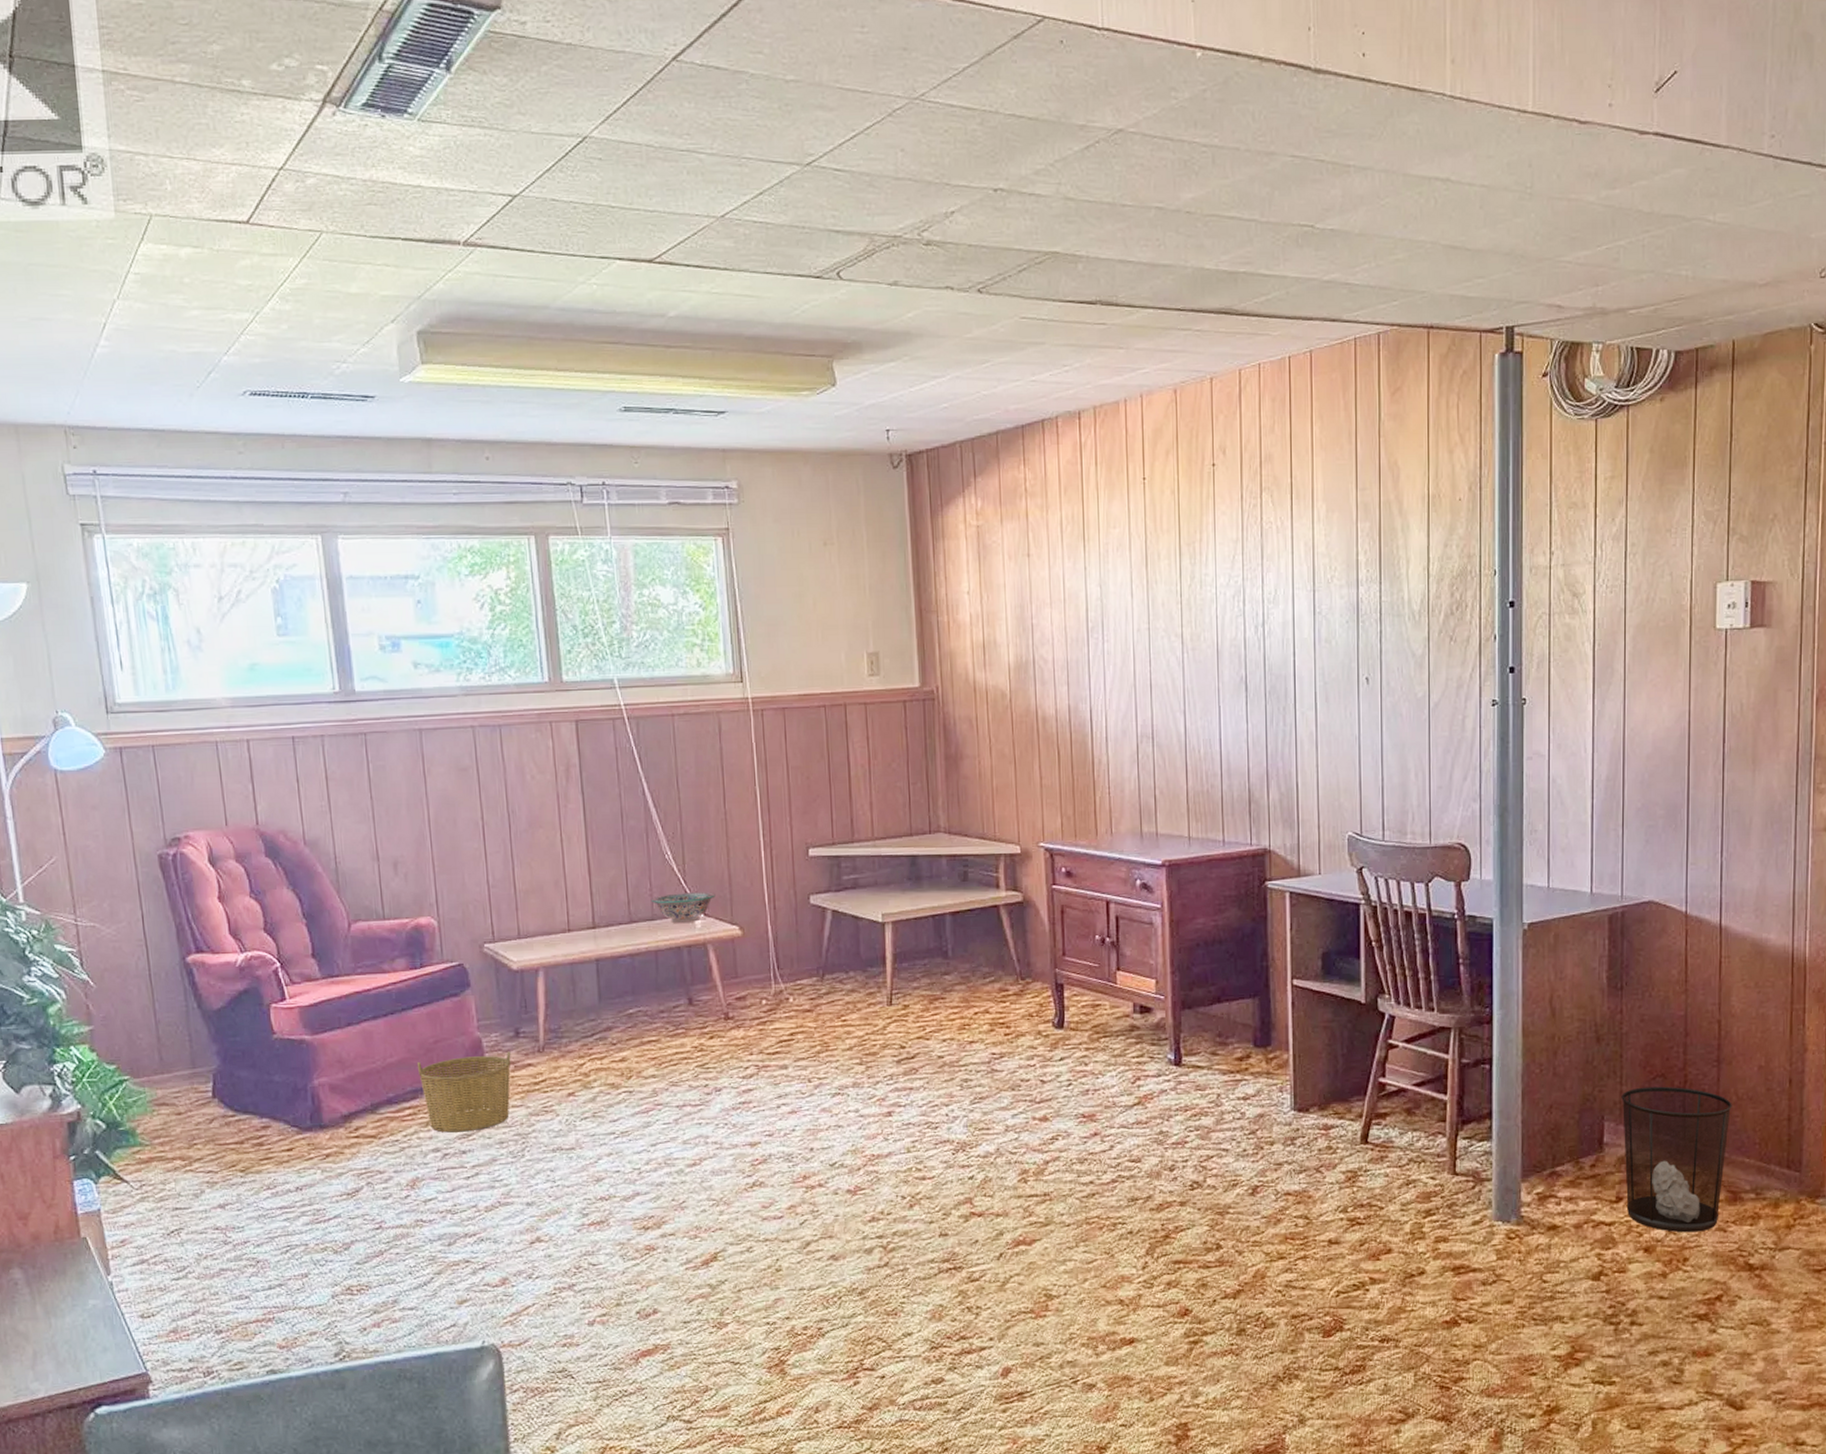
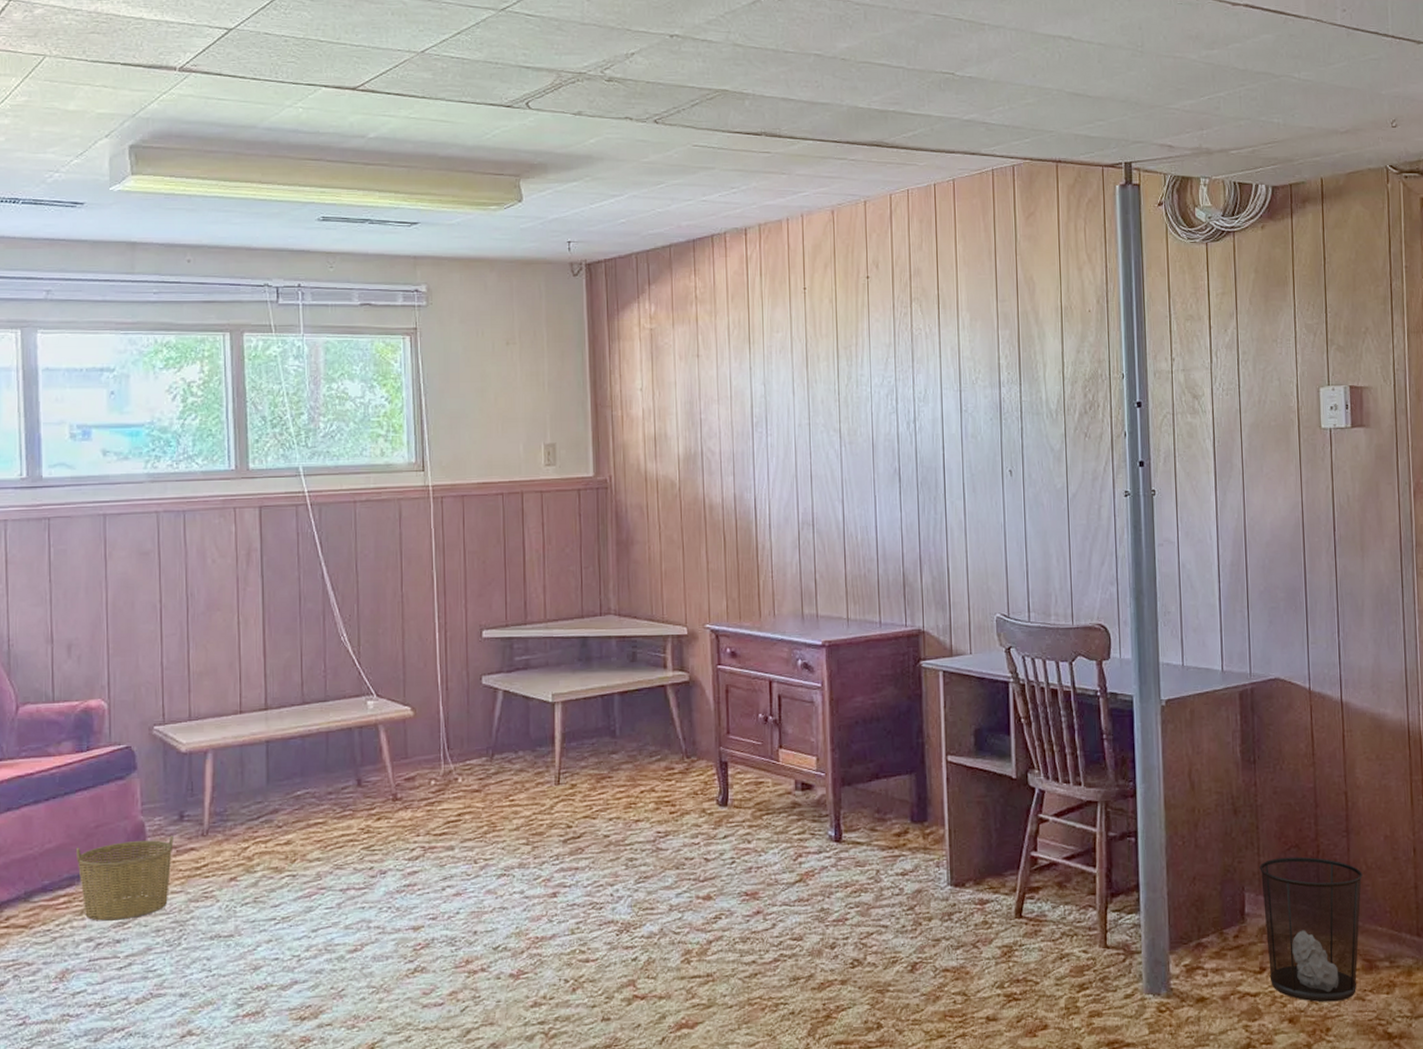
decorative bowl: present [650,892,716,924] -> none [324,673,389,705]

